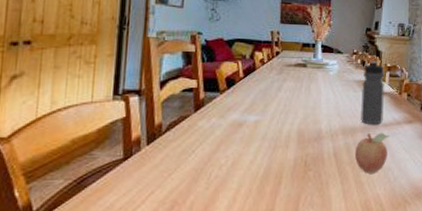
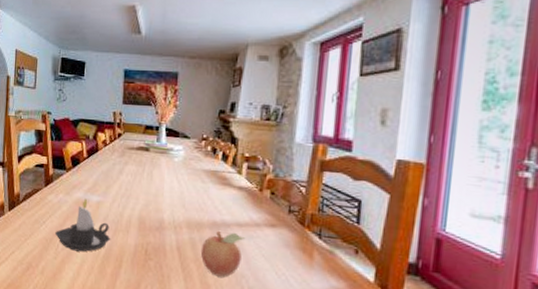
candle: none [207,119,270,177] -> present [55,198,111,252]
water bottle: present [361,60,384,125] -> none [209,148,241,223]

